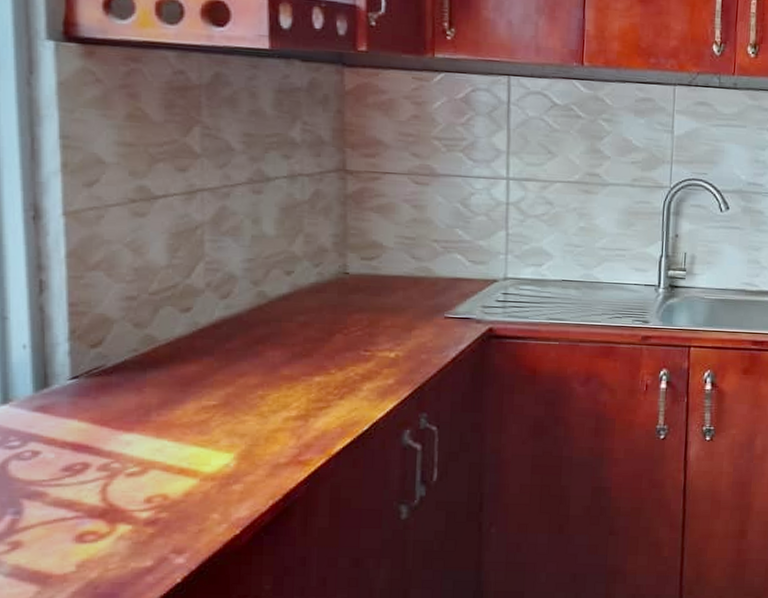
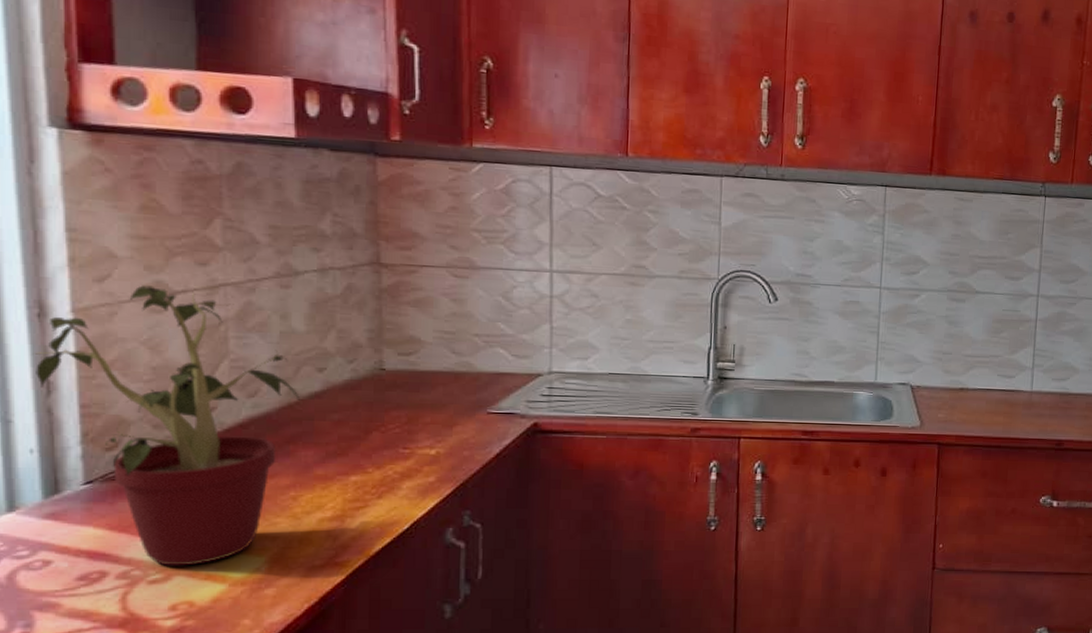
potted plant: none [27,189,269,460] -> present [32,284,300,566]

